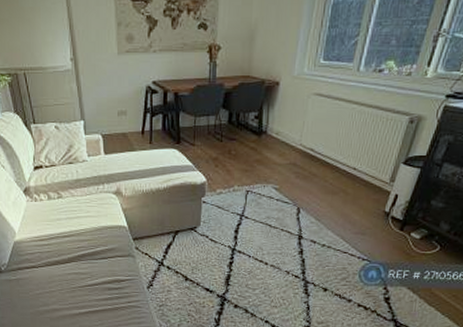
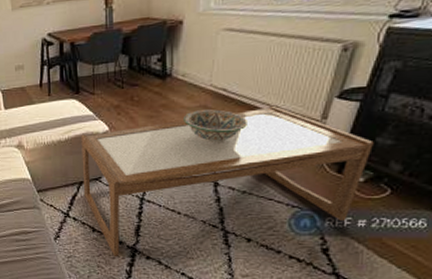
coffee table: none [178,167,429,306] -> present [81,105,374,257]
decorative bowl: none [275,167,331,199] -> present [184,109,249,144]

